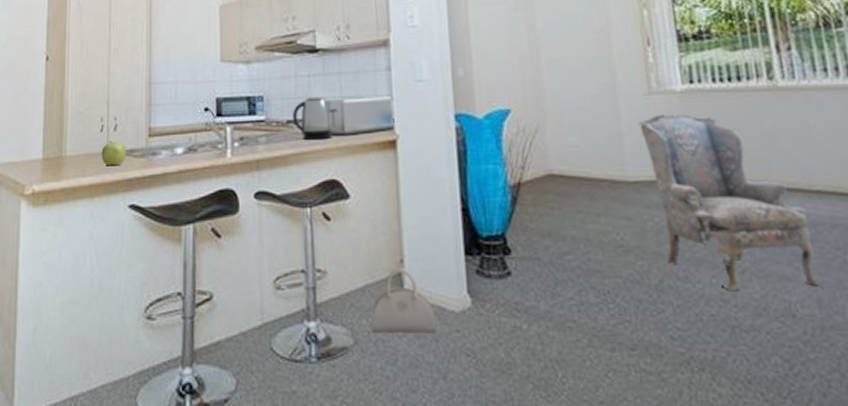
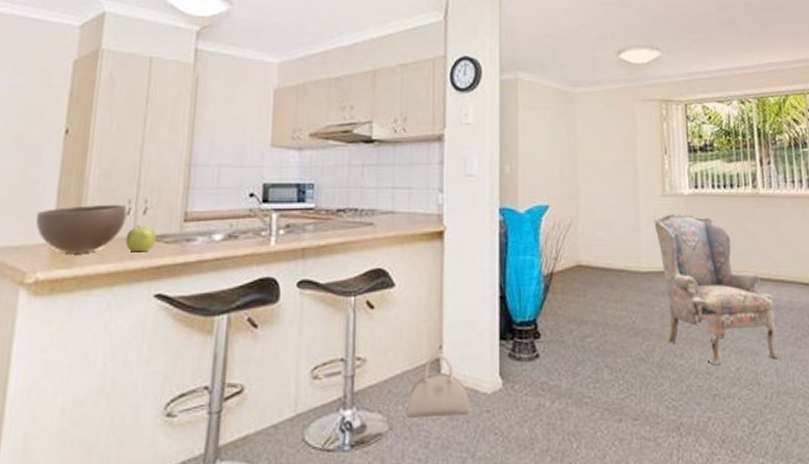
bowl: none [28,122,100,168] -> present [35,204,127,253]
kettle: present [293,96,332,141] -> none [343,186,383,230]
toaster: present [326,96,393,137] -> none [378,189,442,227]

